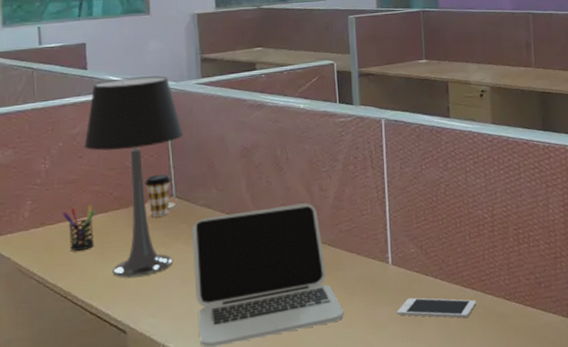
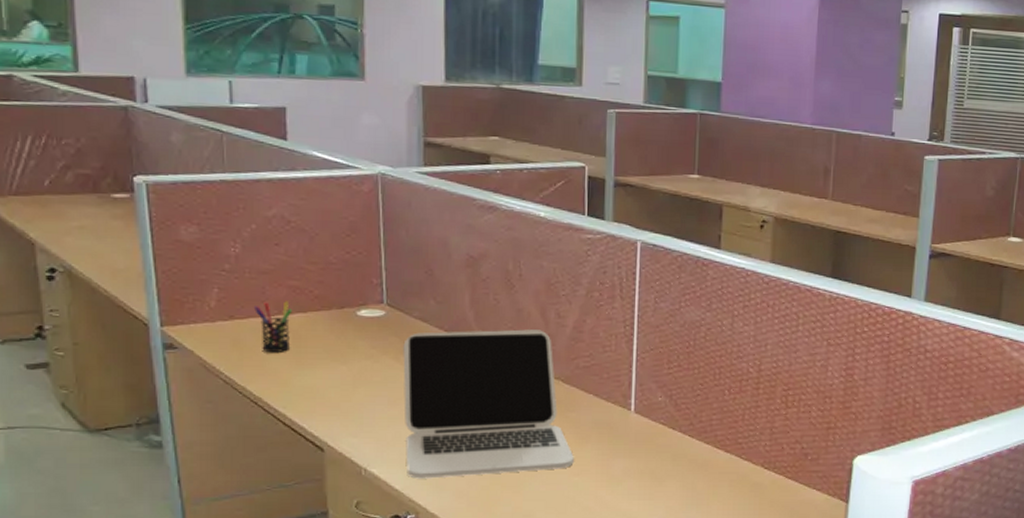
table lamp: present [84,76,184,278] -> none [281,155,399,390]
coffee cup: present [145,174,171,217] -> none [351,276,382,324]
cell phone: present [396,297,477,318] -> none [635,452,729,482]

